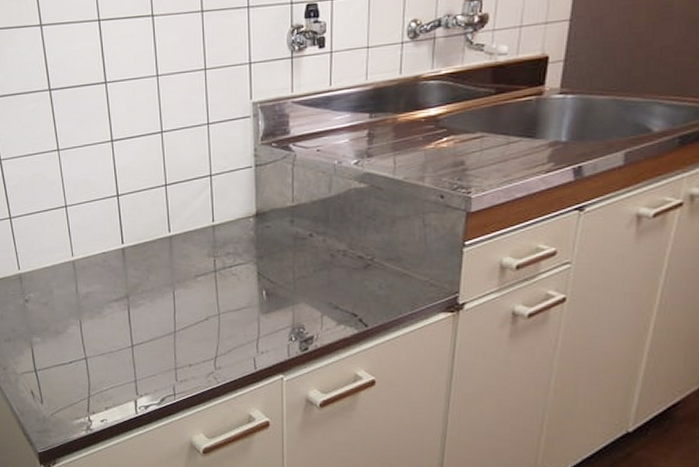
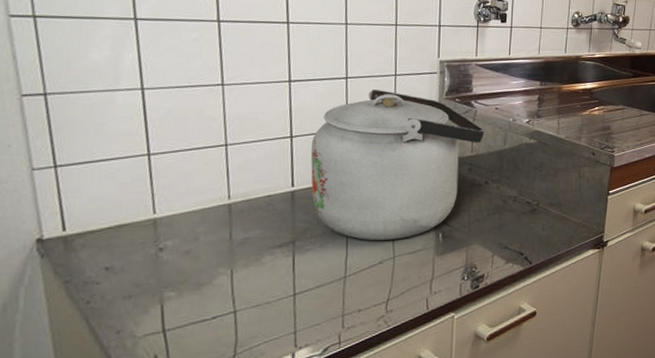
kettle: none [135,141,306,298] -> present [310,90,485,241]

